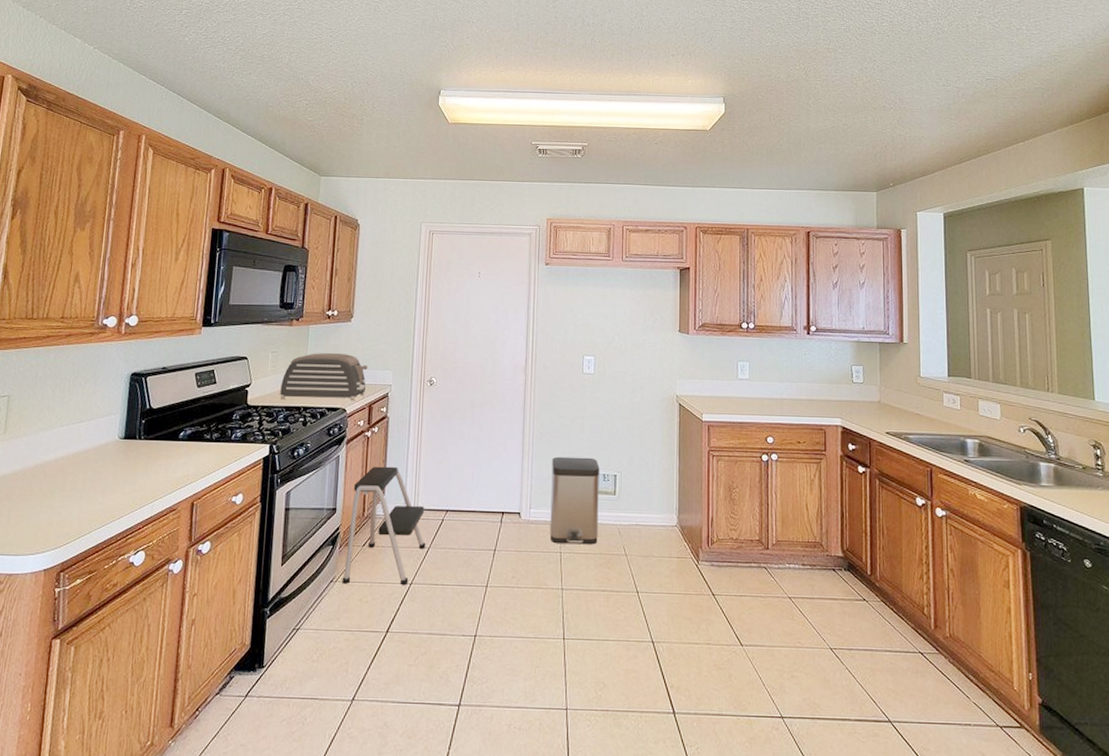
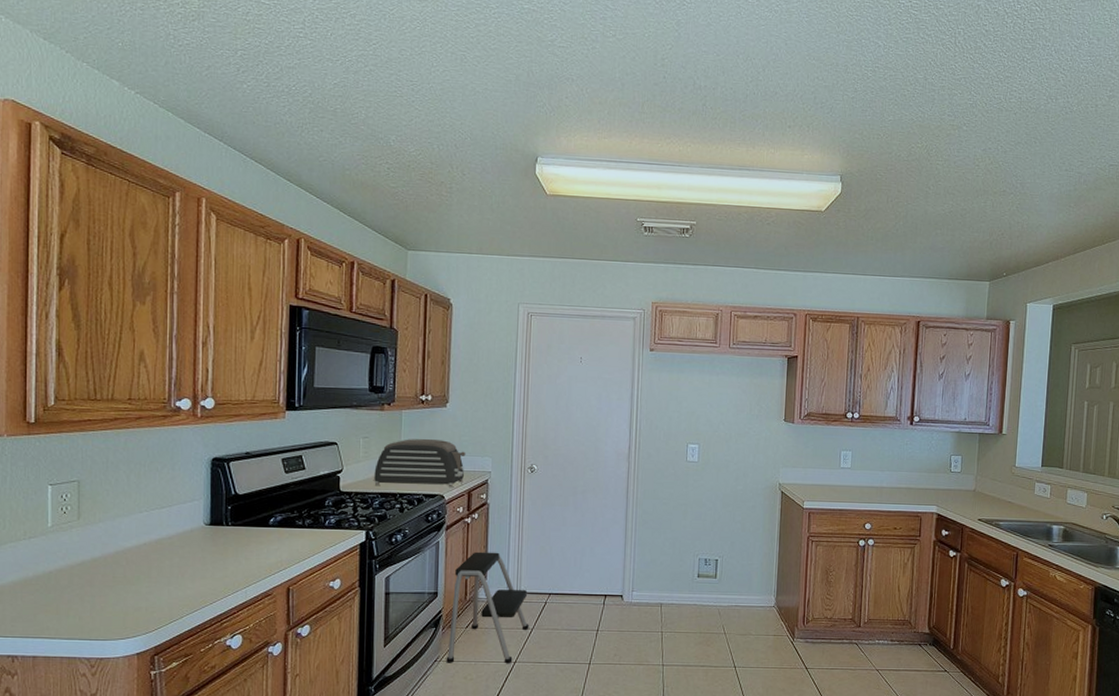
pedal bin: present [550,456,600,545] -> none [651,542,701,625]

